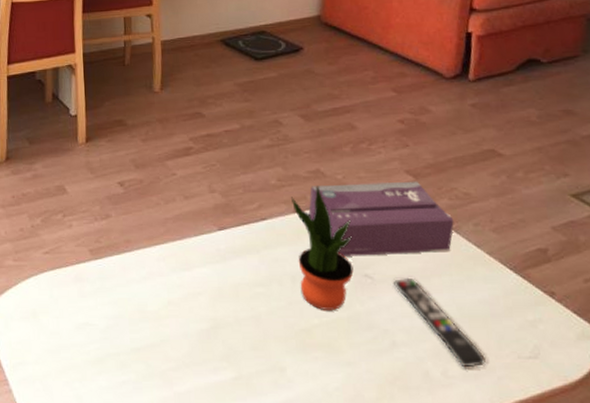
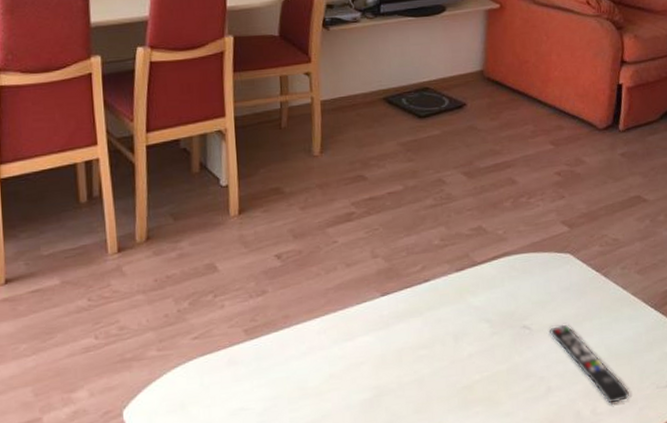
potted plant: present [291,186,354,310] -> none [454,243,513,365]
tissue box: present [308,181,454,256] -> none [470,230,604,311]

